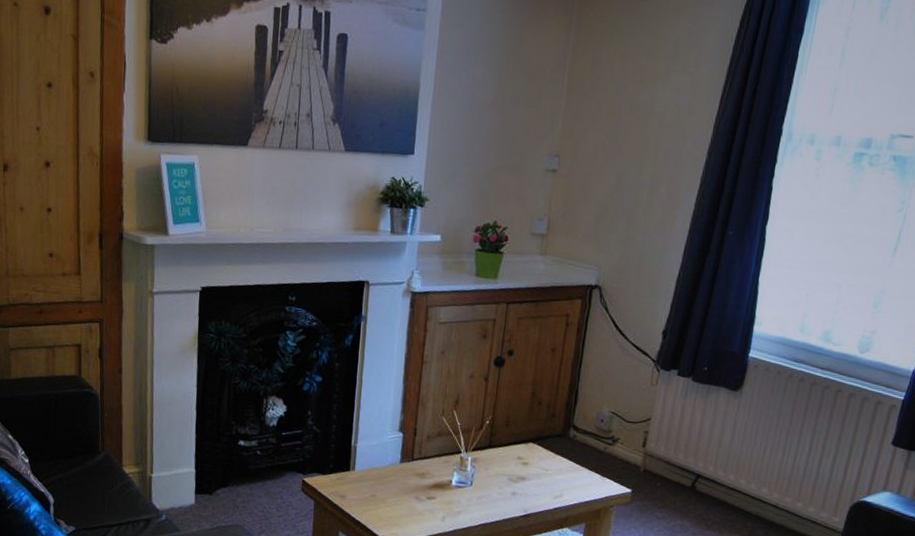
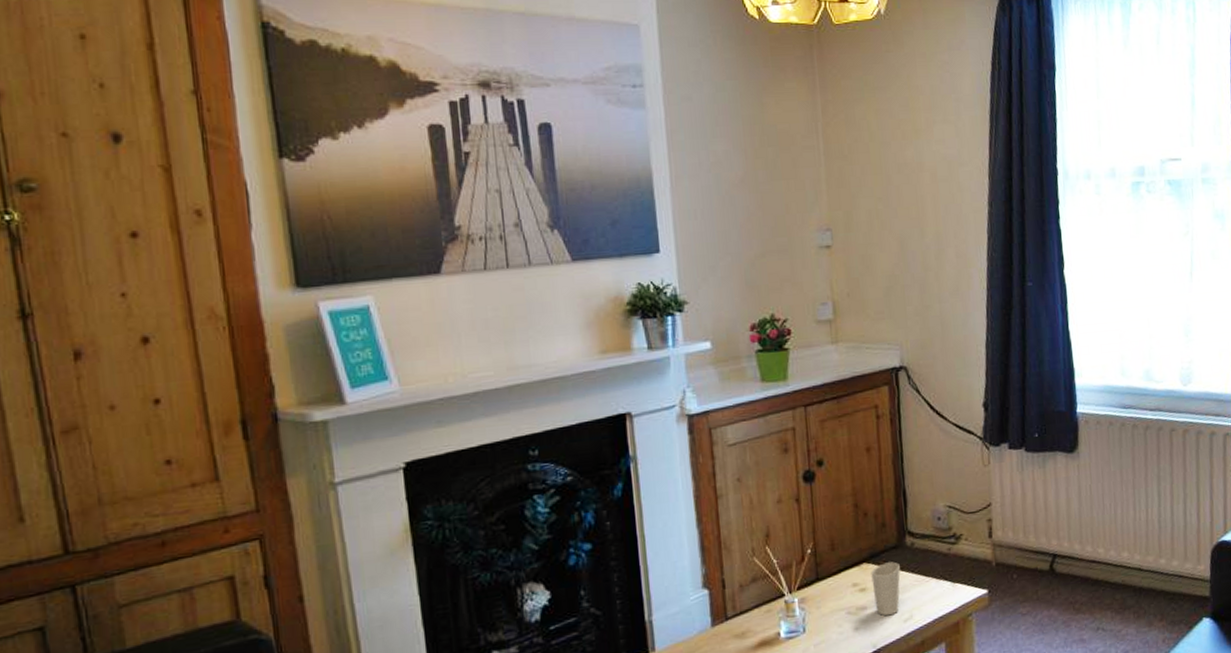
cup: none [533,446,560,490] -> present [871,562,901,616]

